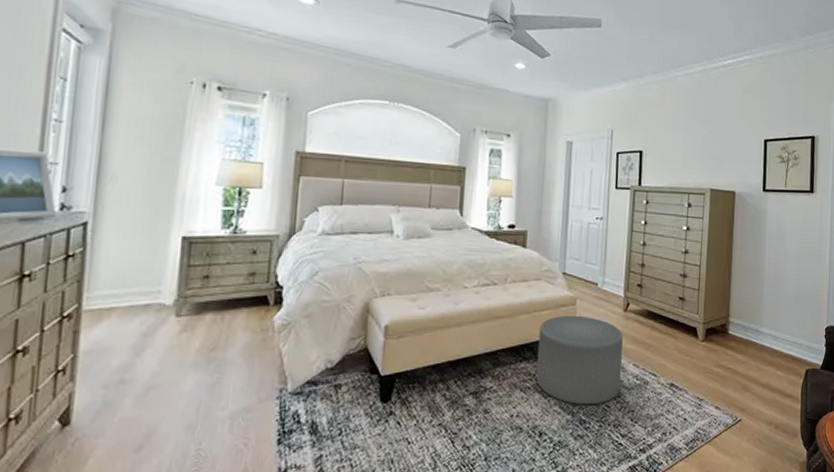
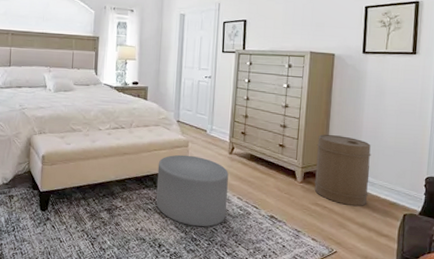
basket: none [716,283,774,365] -> present [314,134,371,207]

